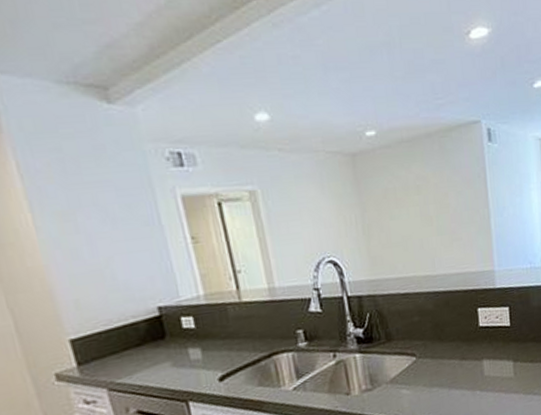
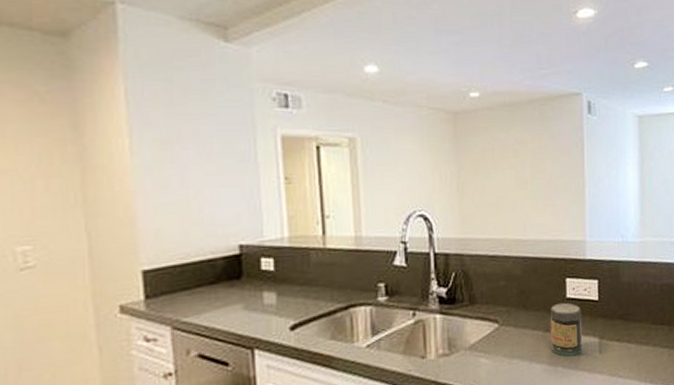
jar: none [465,331,498,381] -> present [550,302,583,357]

